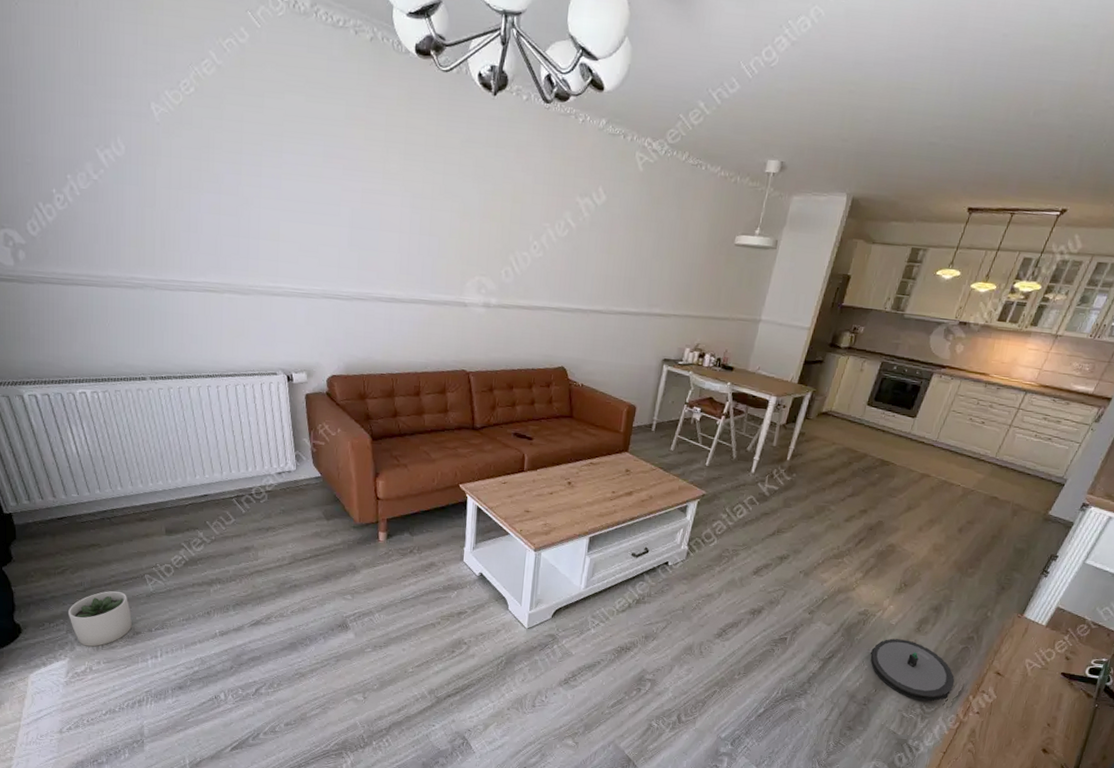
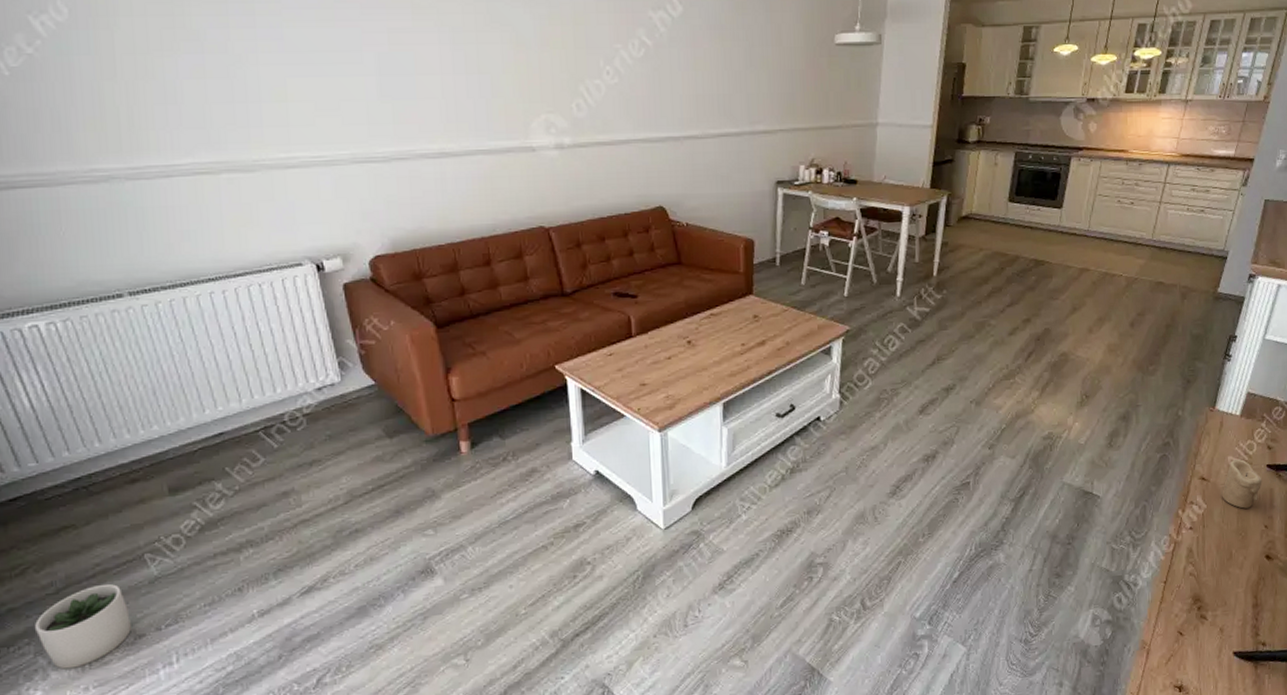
robot vacuum: present [870,638,955,702] -> none [1063,459,1160,527]
candle: none [1012,663,1054,706] -> present [1222,459,1262,509]

